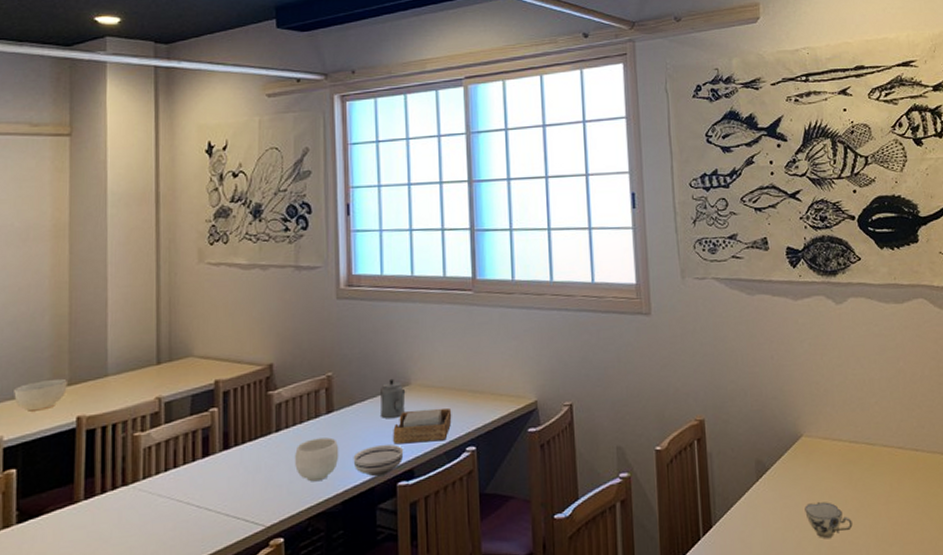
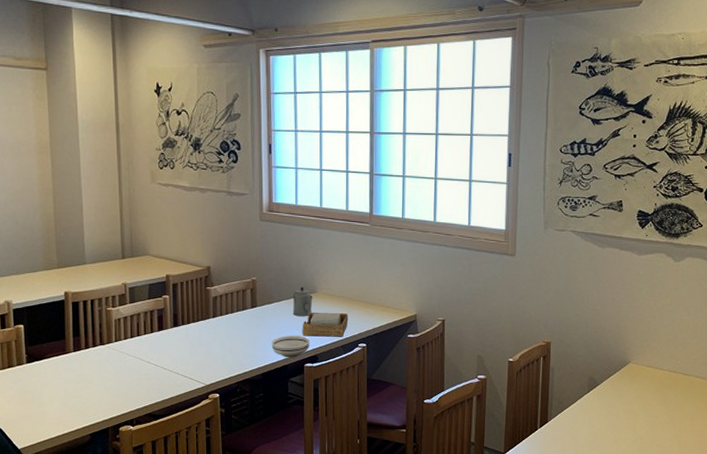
bowl: present [14,378,67,412] -> none [17,262,56,285]
cup: present [295,437,339,482] -> none [227,325,261,357]
teacup: present [805,501,853,539] -> none [624,412,662,441]

